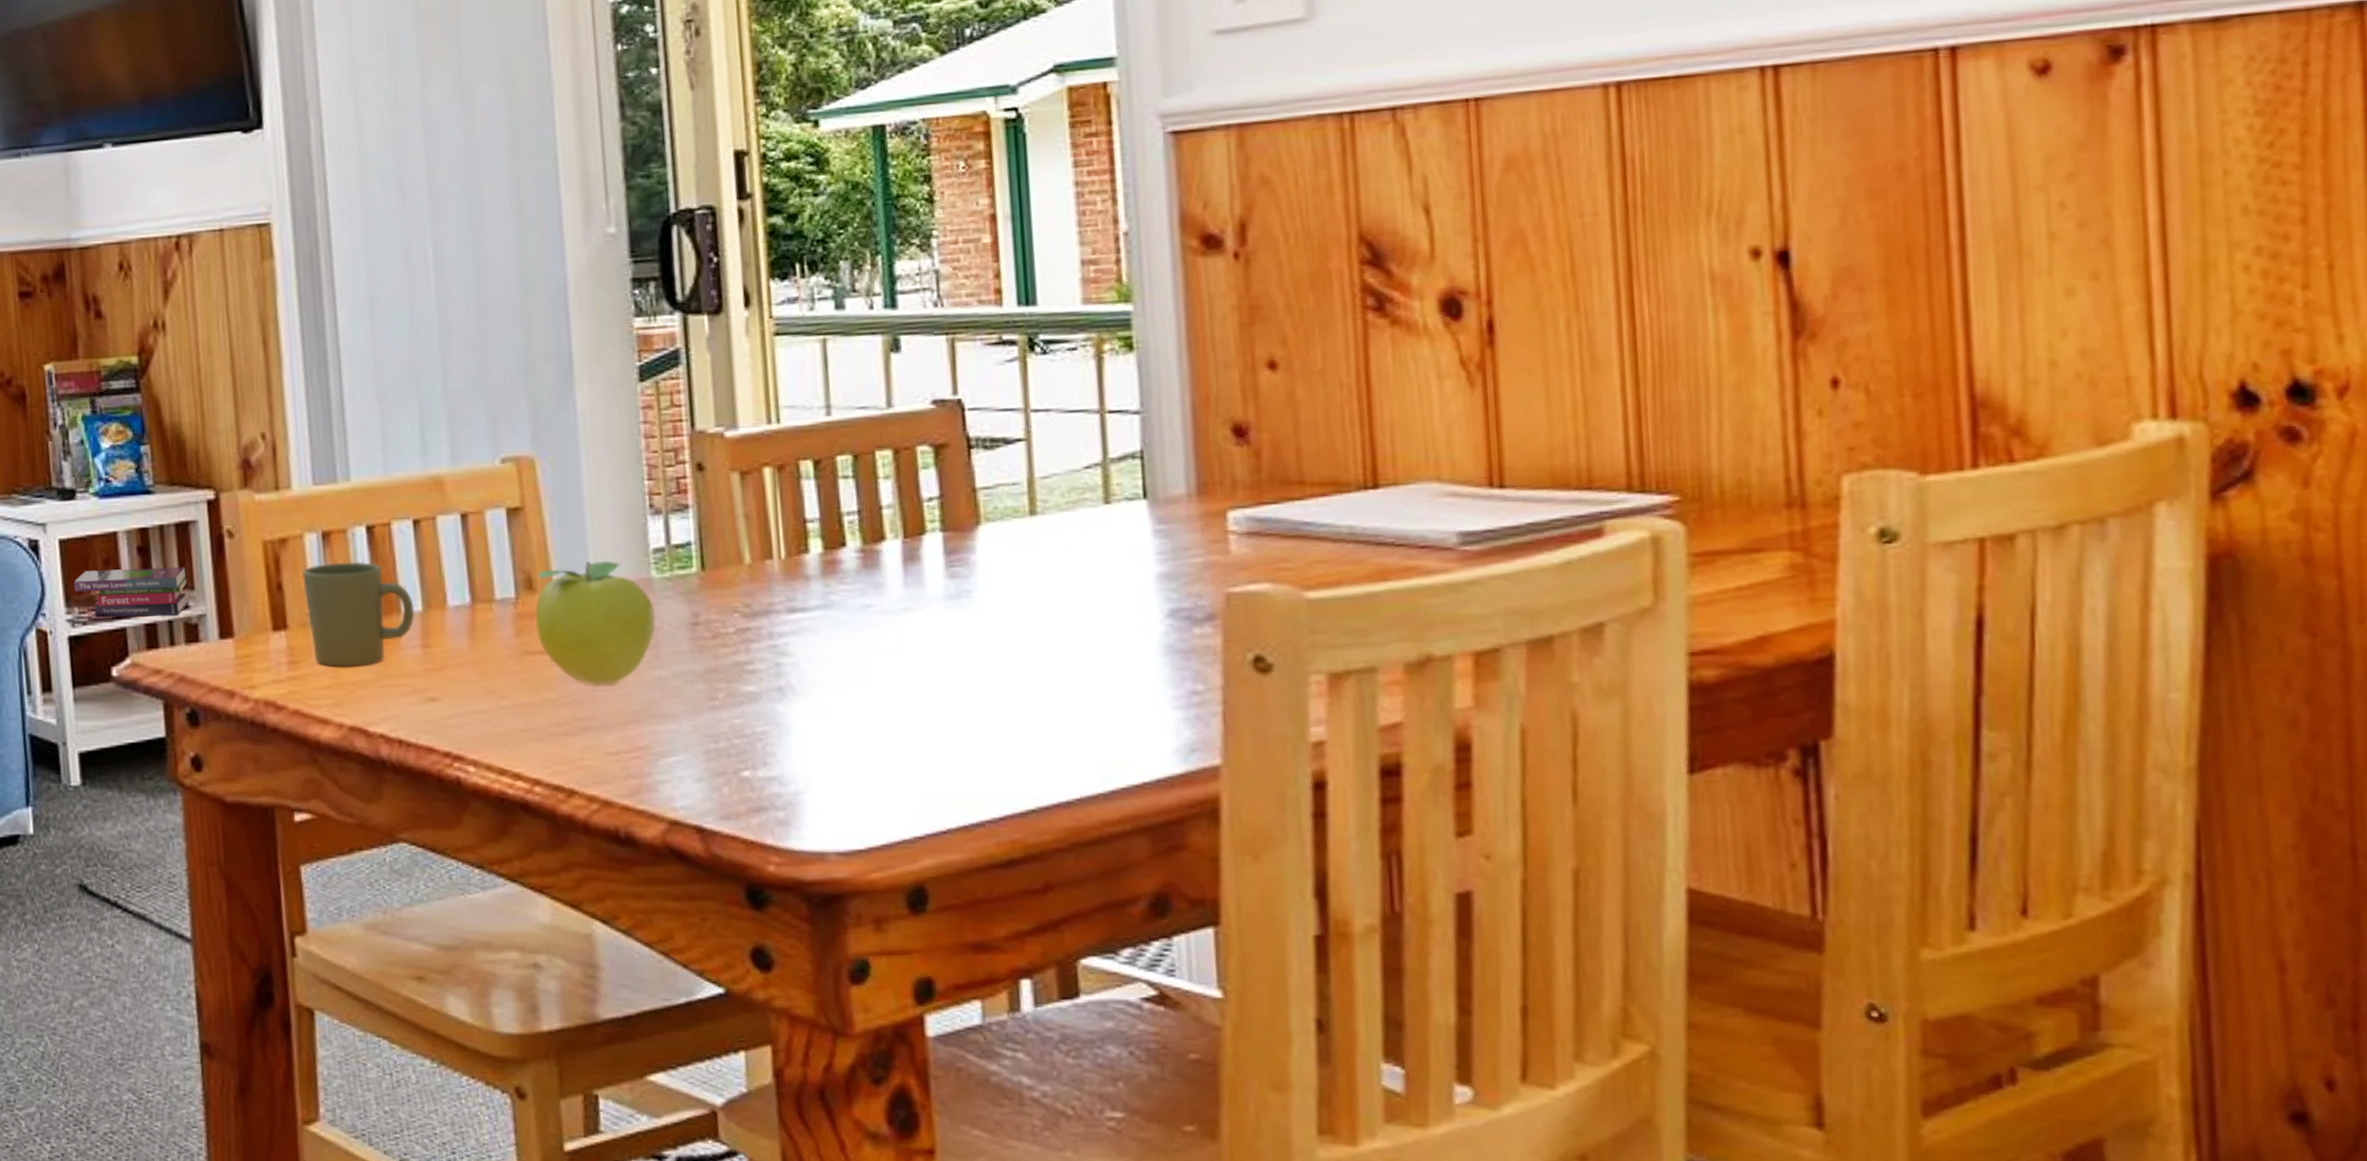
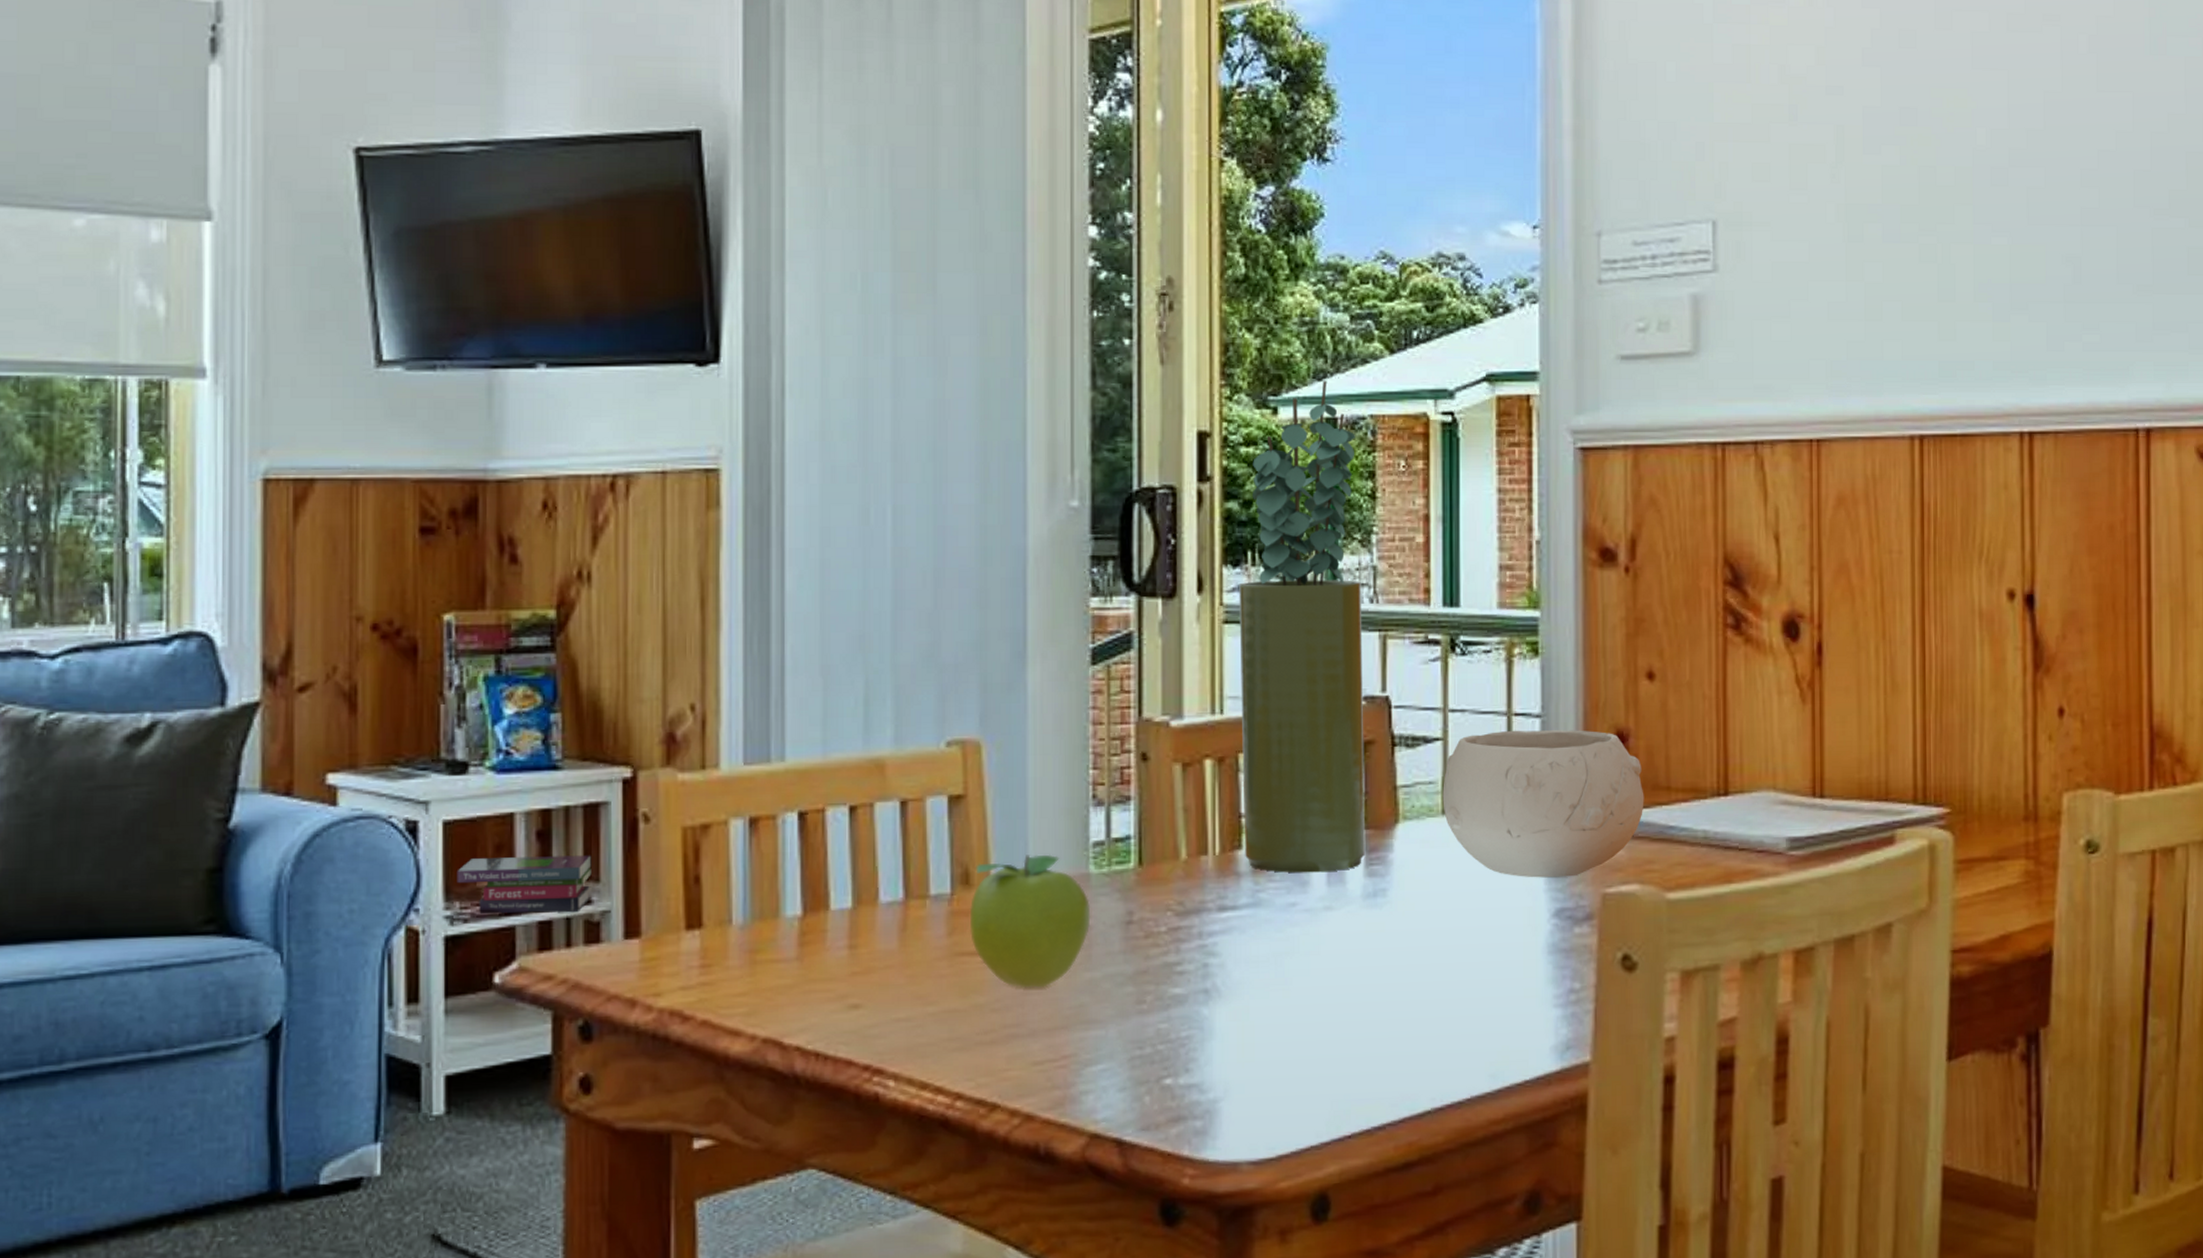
mug: present [302,561,415,666] -> none [724,852,844,970]
vase: none [789,88,944,576] -> present [1239,380,1365,873]
bowl: none [1028,425,1272,578] -> present [1443,730,1644,878]

